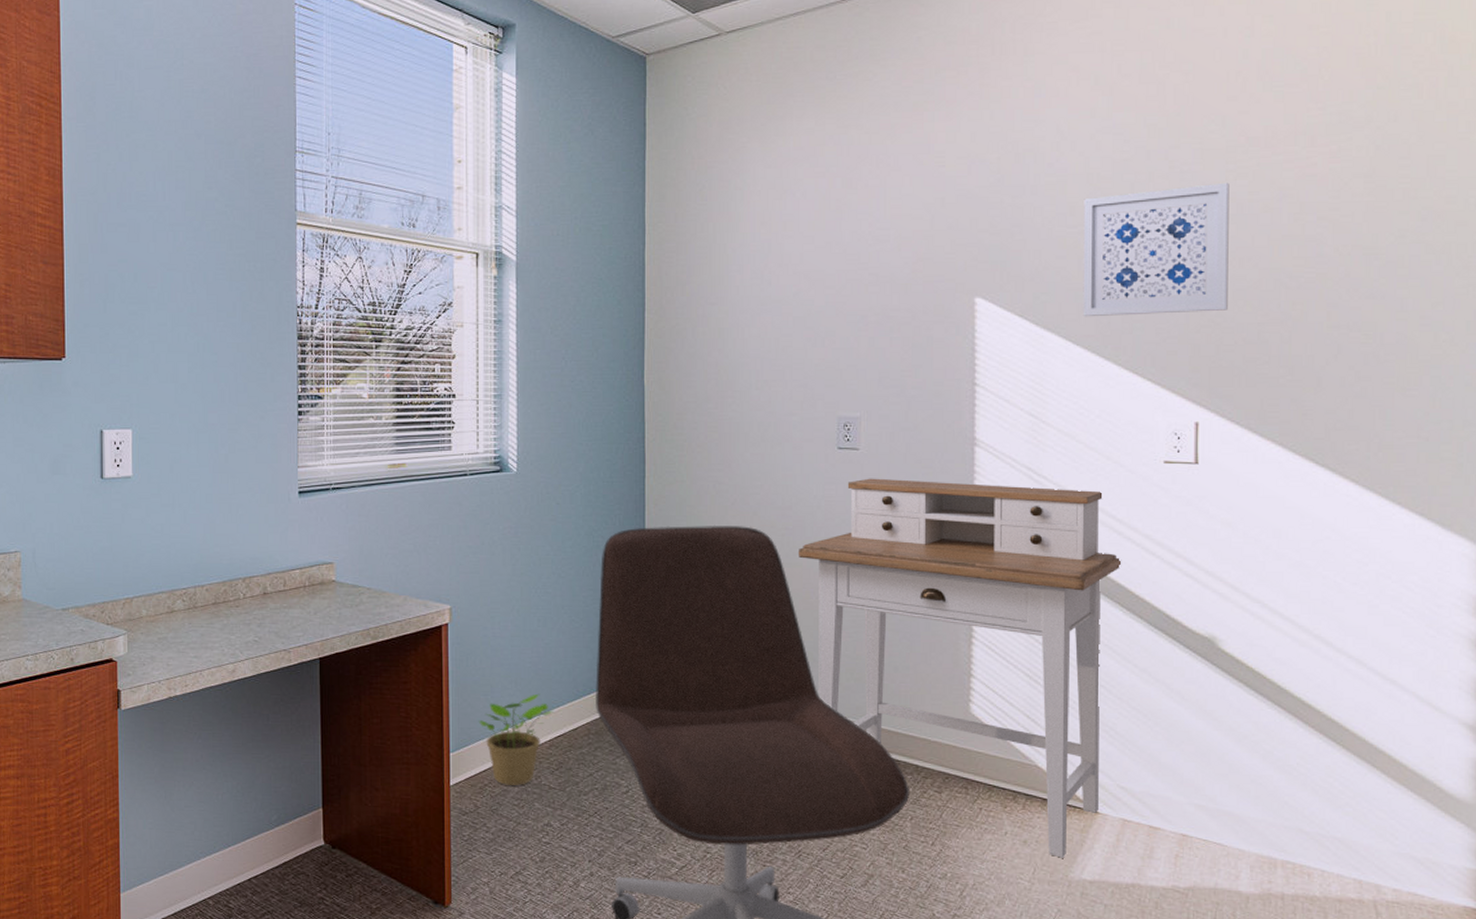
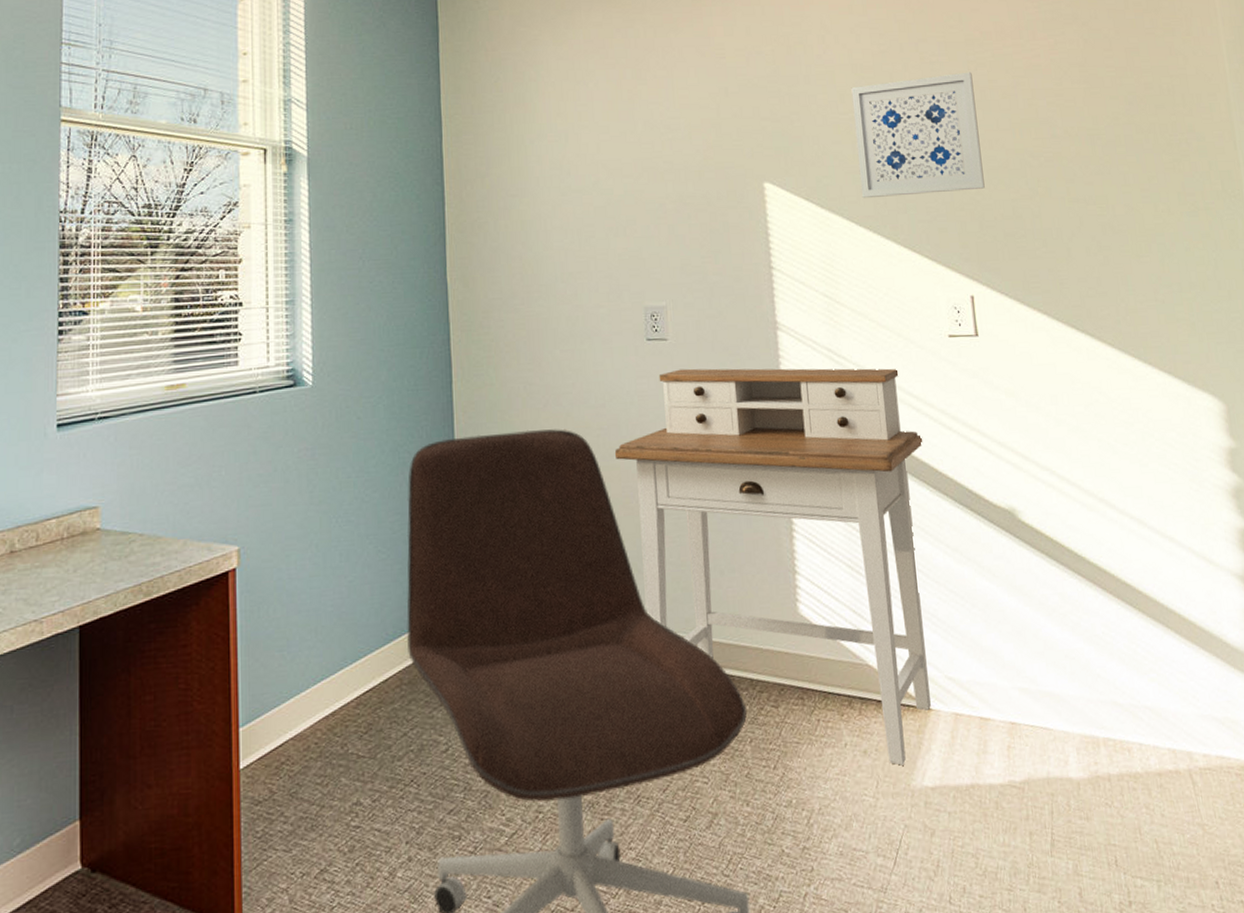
potted plant: present [478,693,553,785] -> none [272,642,360,760]

